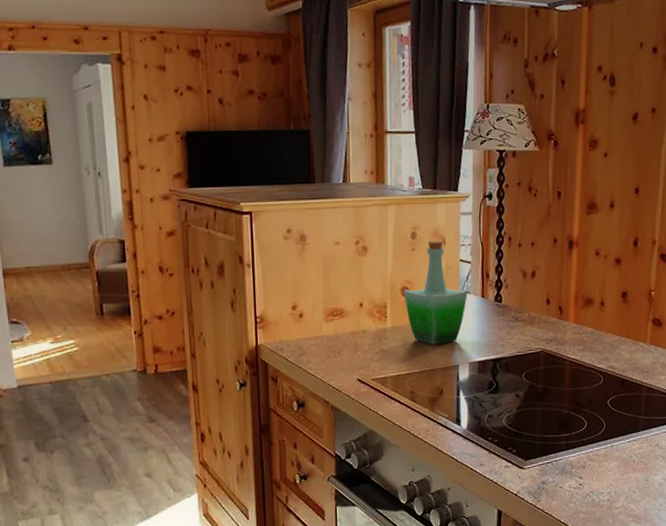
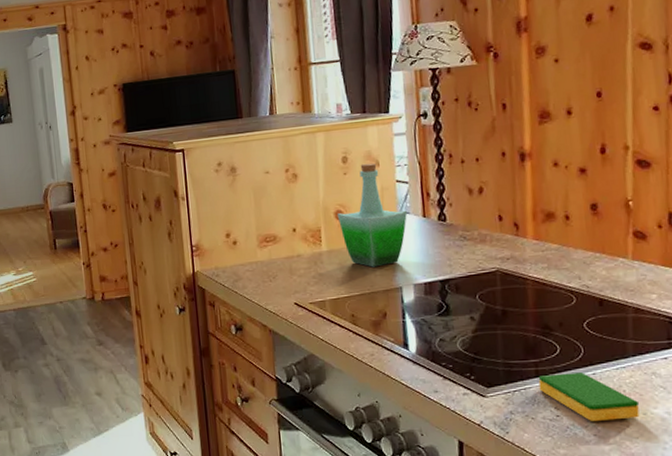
dish sponge: none [568,445,644,488] -> present [538,372,640,421]

